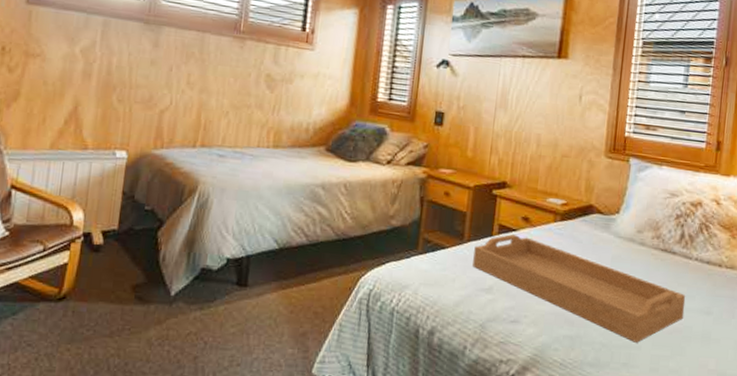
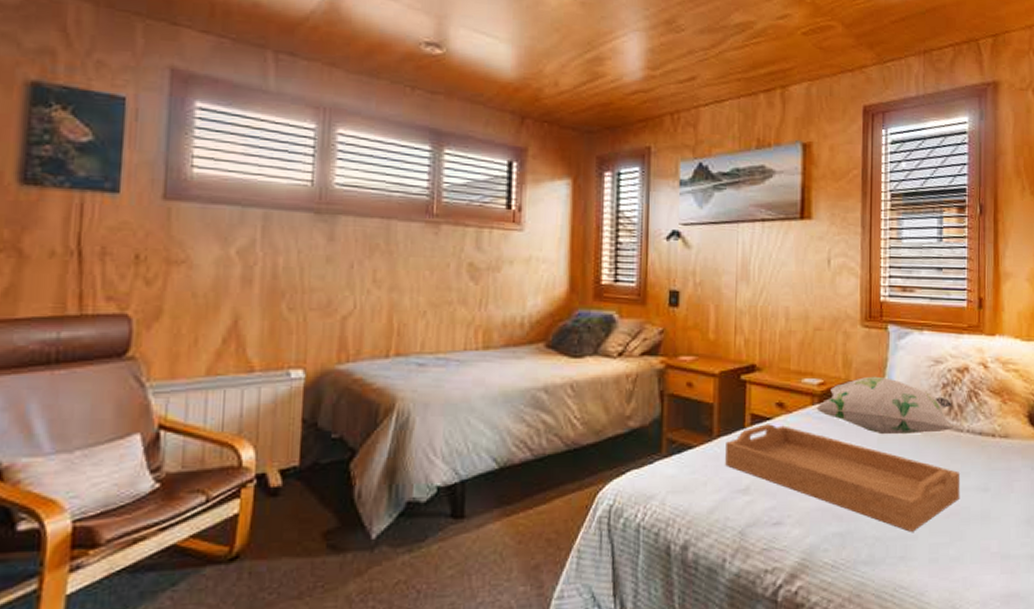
decorative pillow: none [558,202,686,258] -> present [816,376,956,435]

